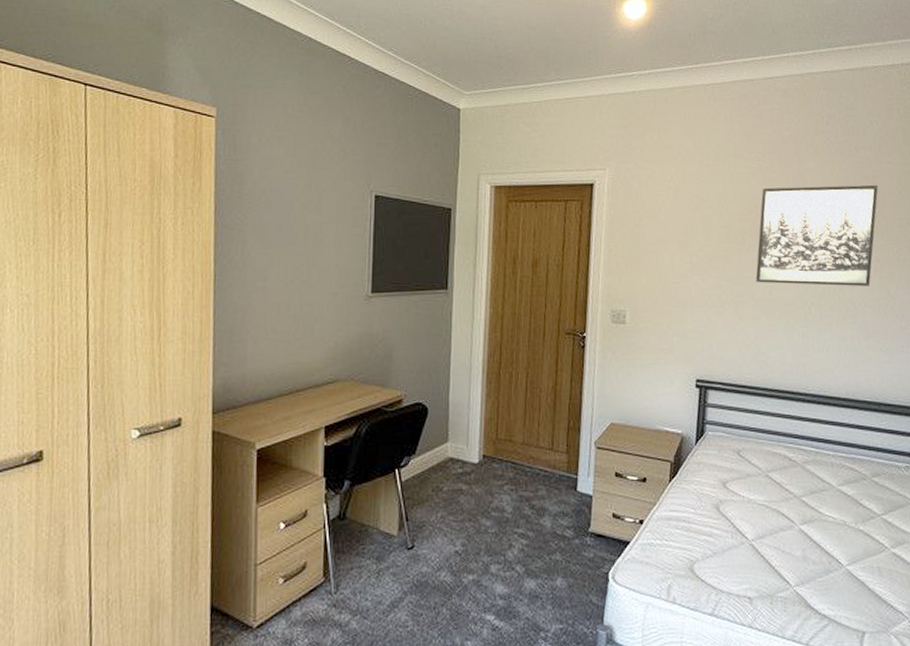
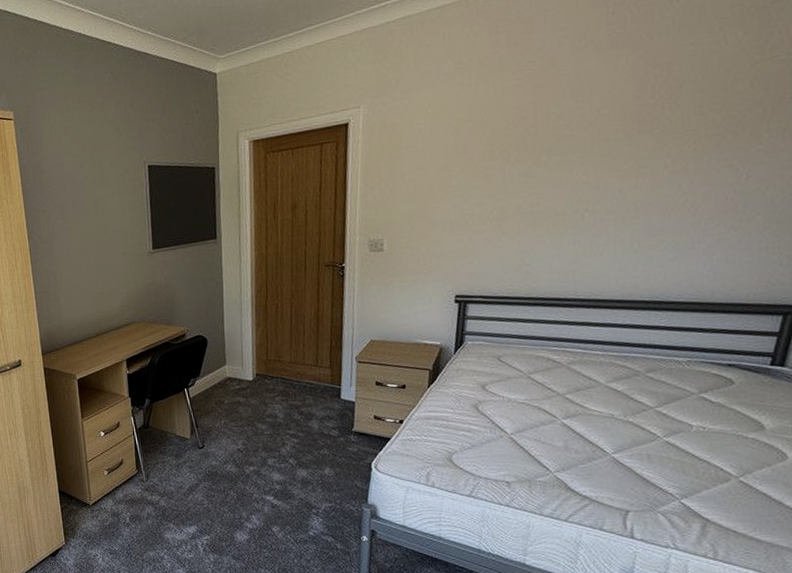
wall art: present [755,184,878,286] -> none [521,72,675,197]

